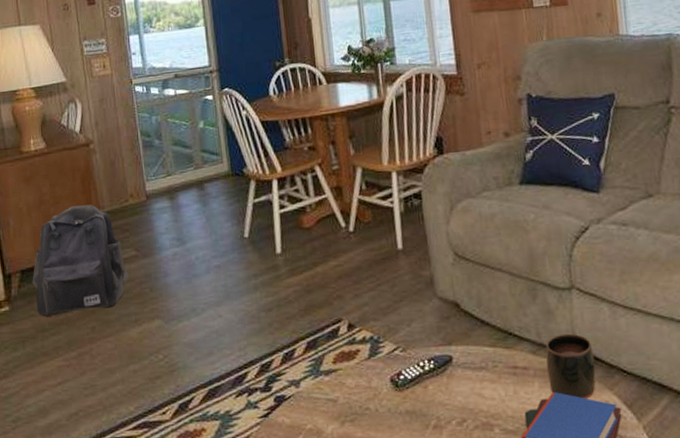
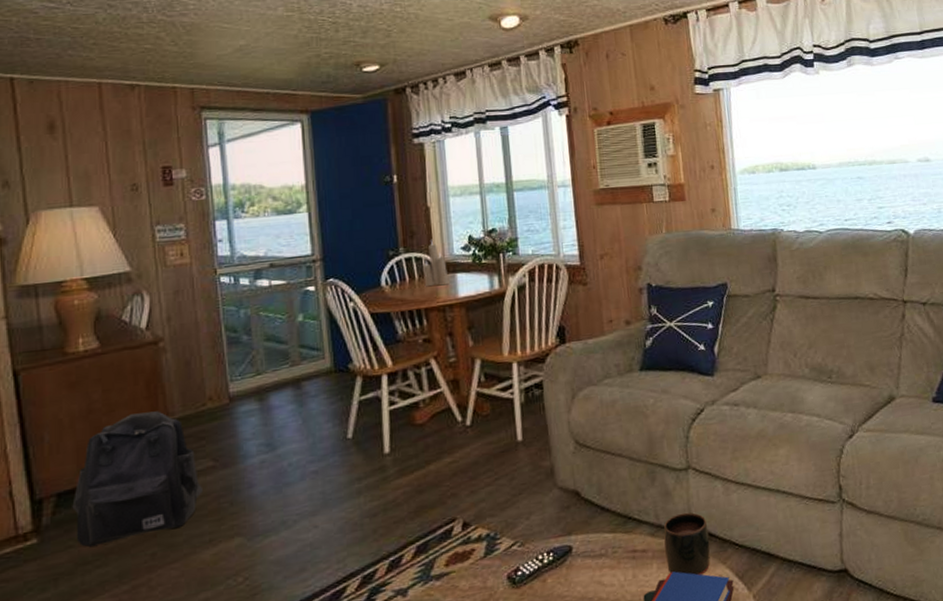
candle: none [306,51,331,97] -> present [423,240,449,287]

